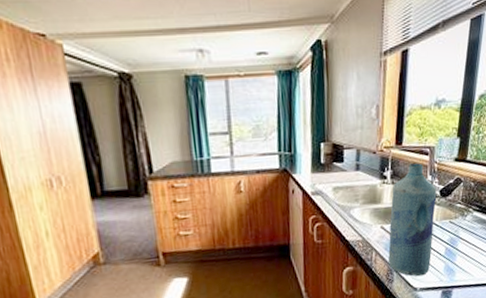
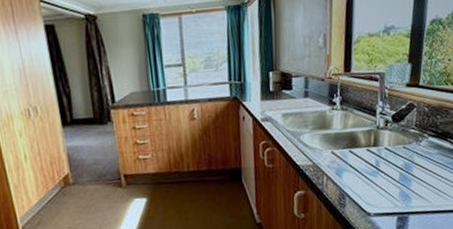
bottle: present [388,163,437,277] -> none [339,89,389,202]

